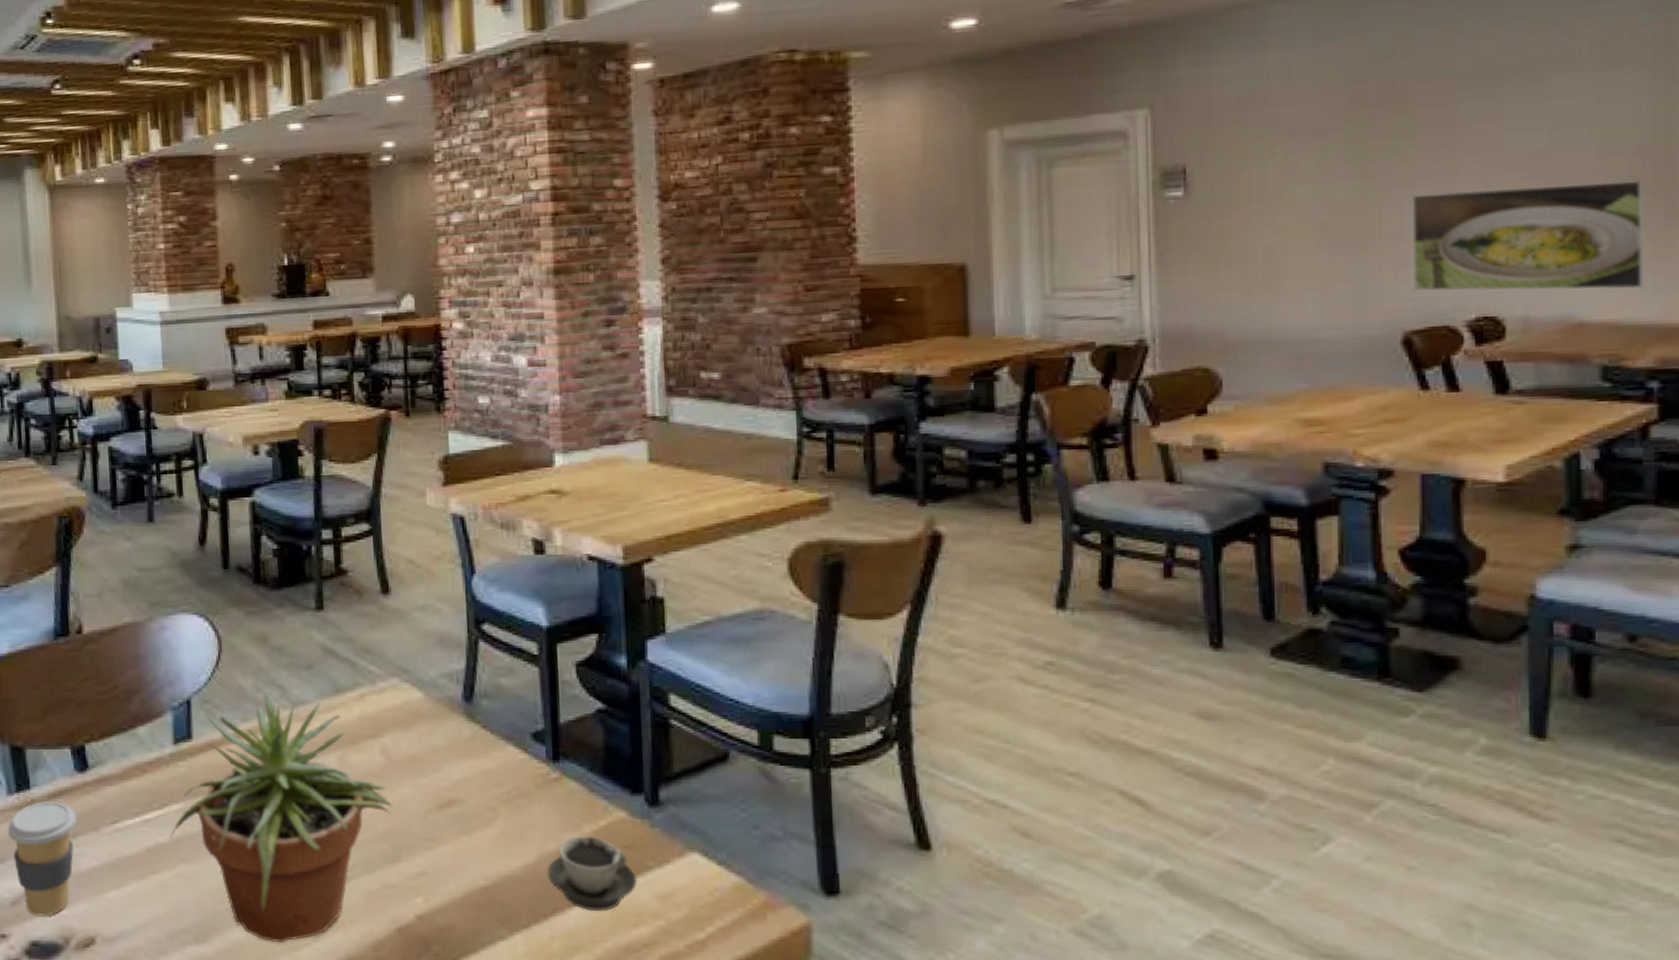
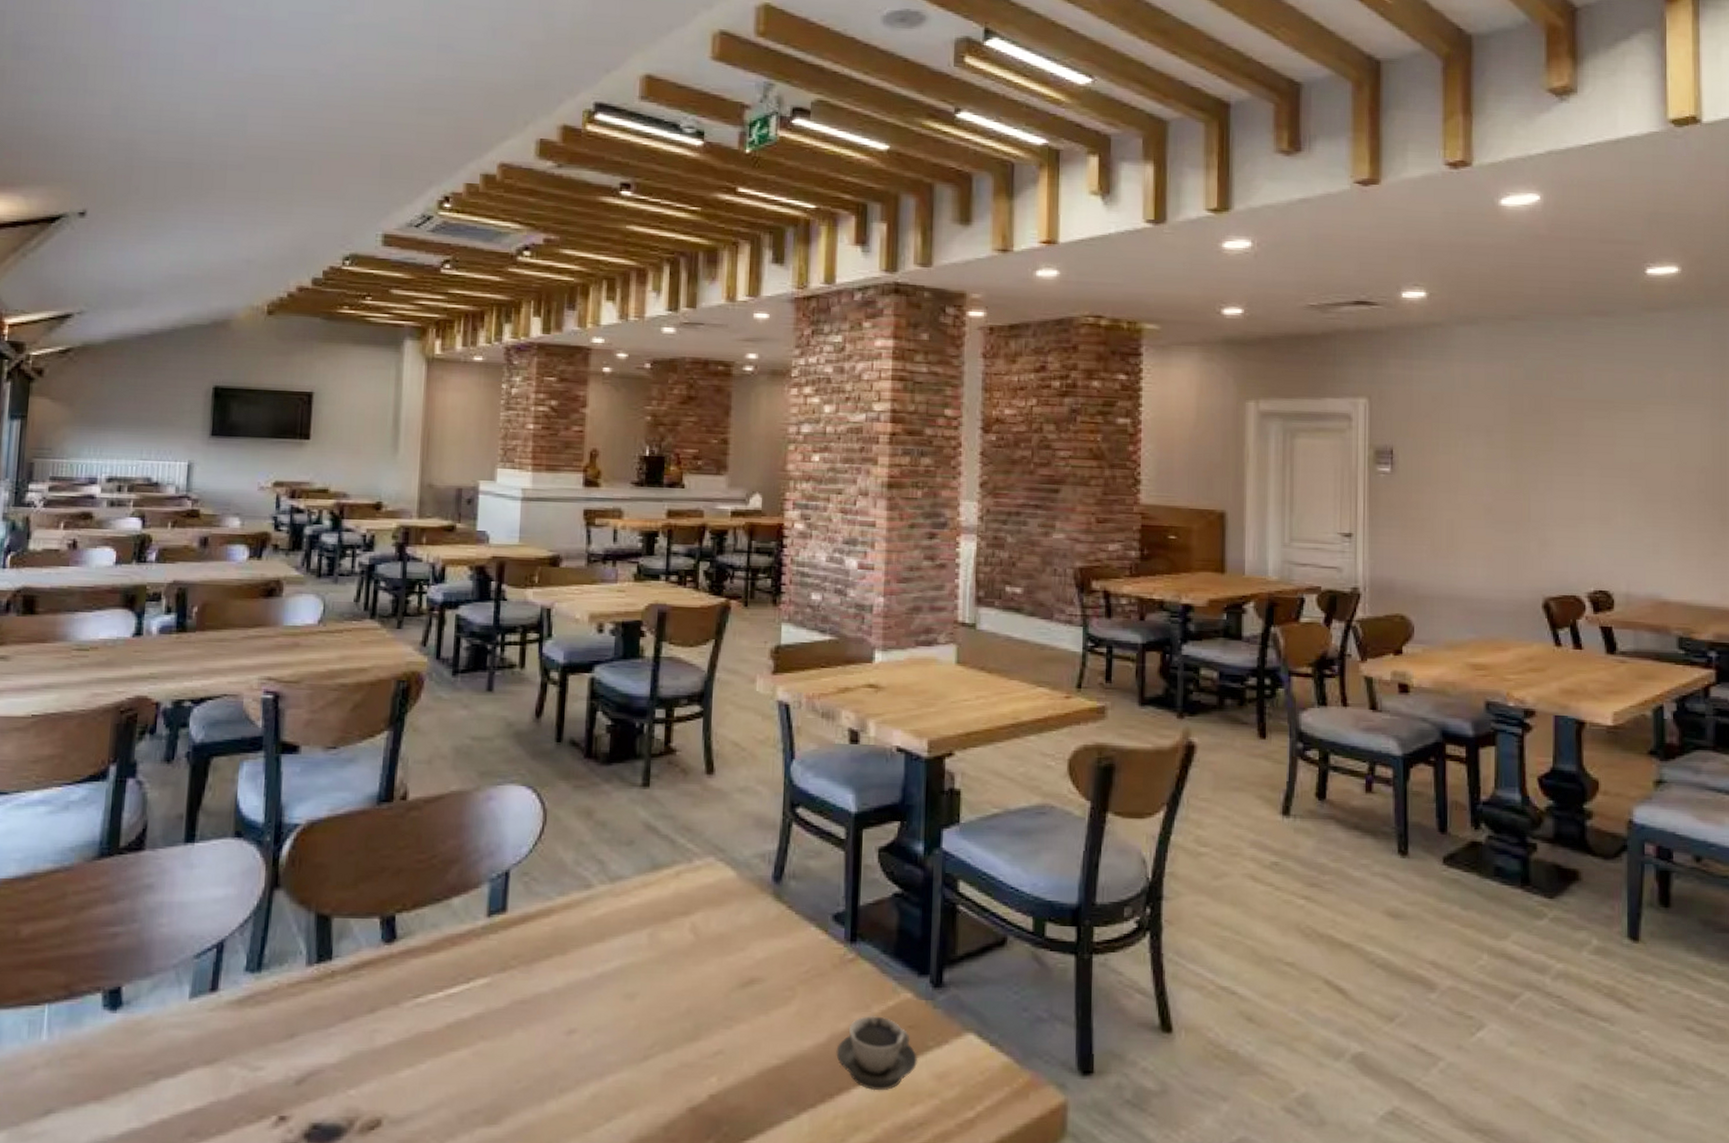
coffee cup: present [7,802,77,916] -> none [301,973,377,1096]
potted plant: present [169,695,397,942] -> none [472,869,702,1123]
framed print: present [1411,179,1643,292] -> none [1551,488,1706,578]

